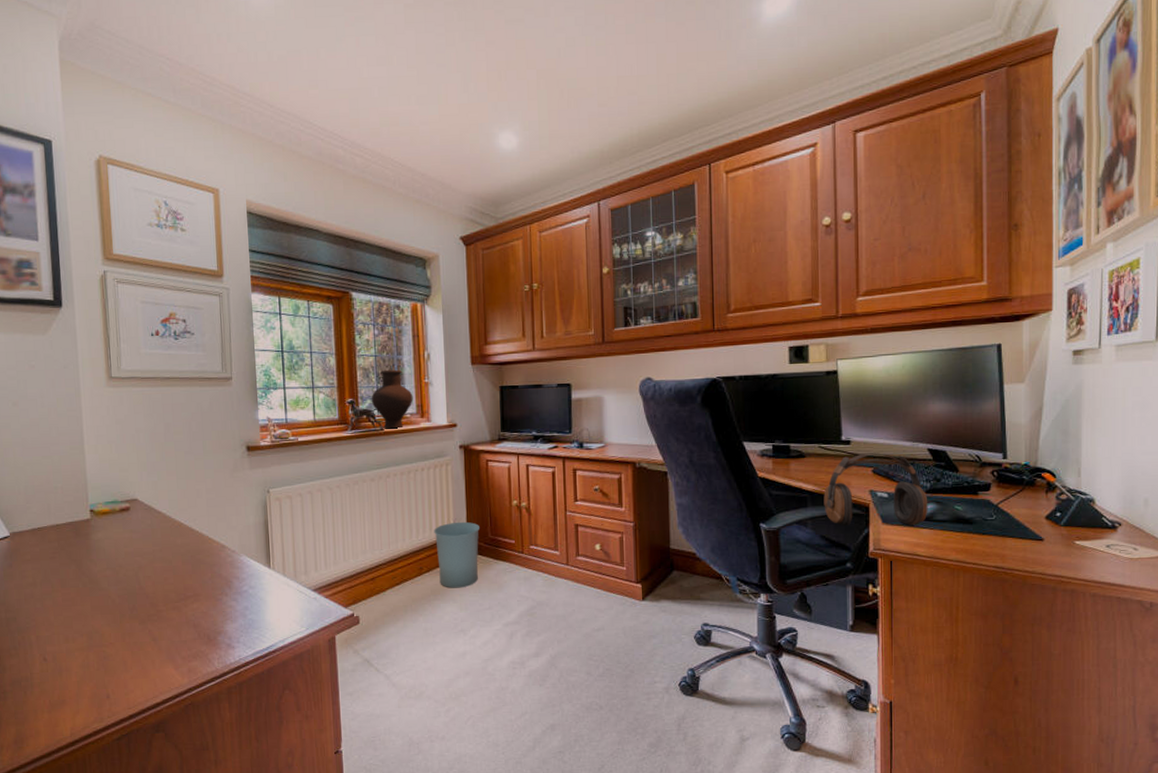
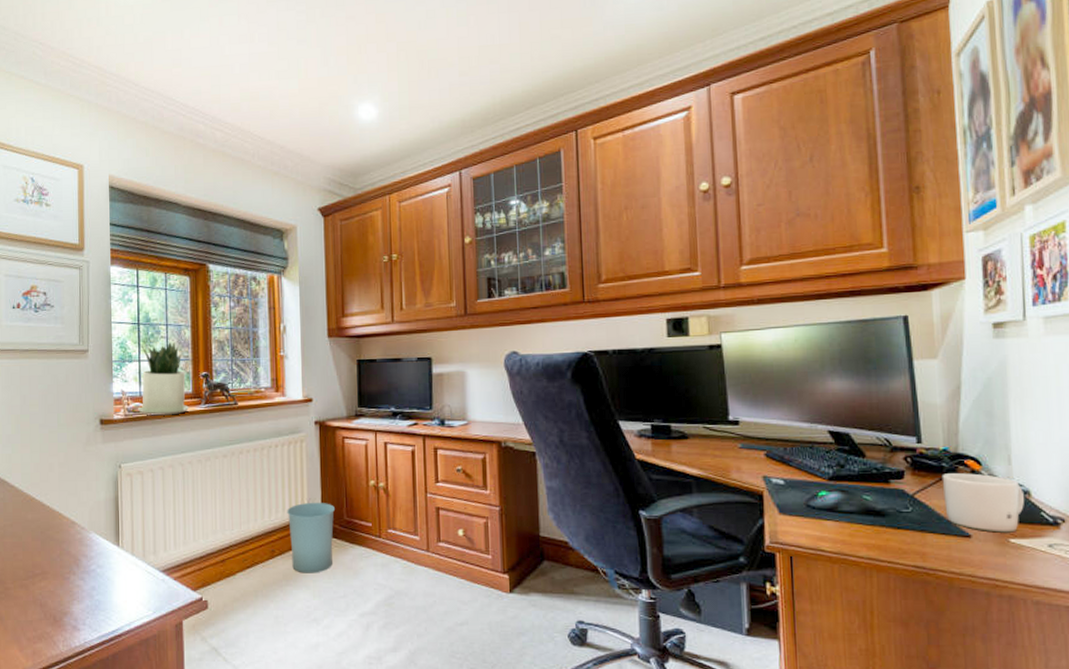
planter: none [284,370,335,442] -> present [137,342,189,416]
vase: present [371,369,413,429] -> none [225,342,268,403]
headphones: present [823,453,928,527] -> none [710,434,832,517]
mug: none [1022,484,1090,536] -> present [941,473,1025,533]

